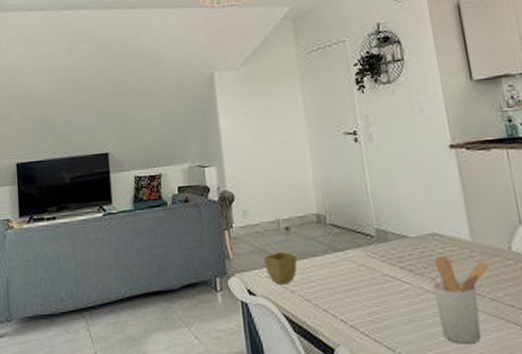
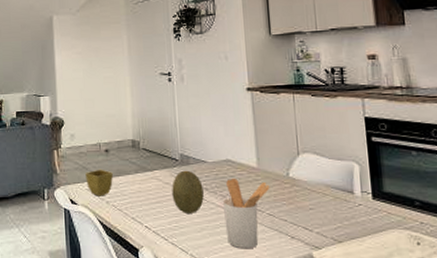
fruit: none [368,248,409,302] -> present [172,170,204,213]

